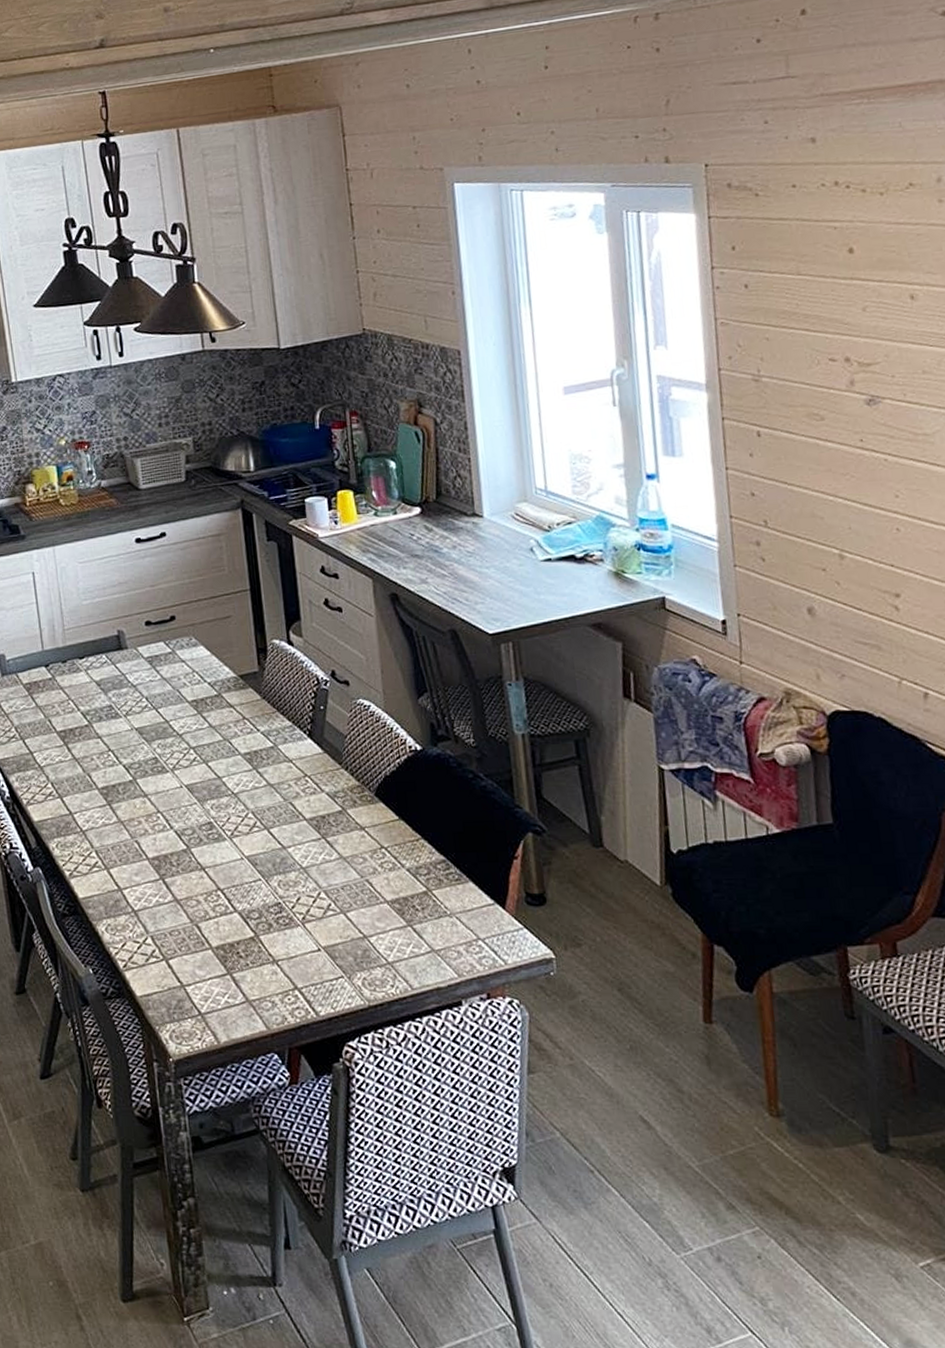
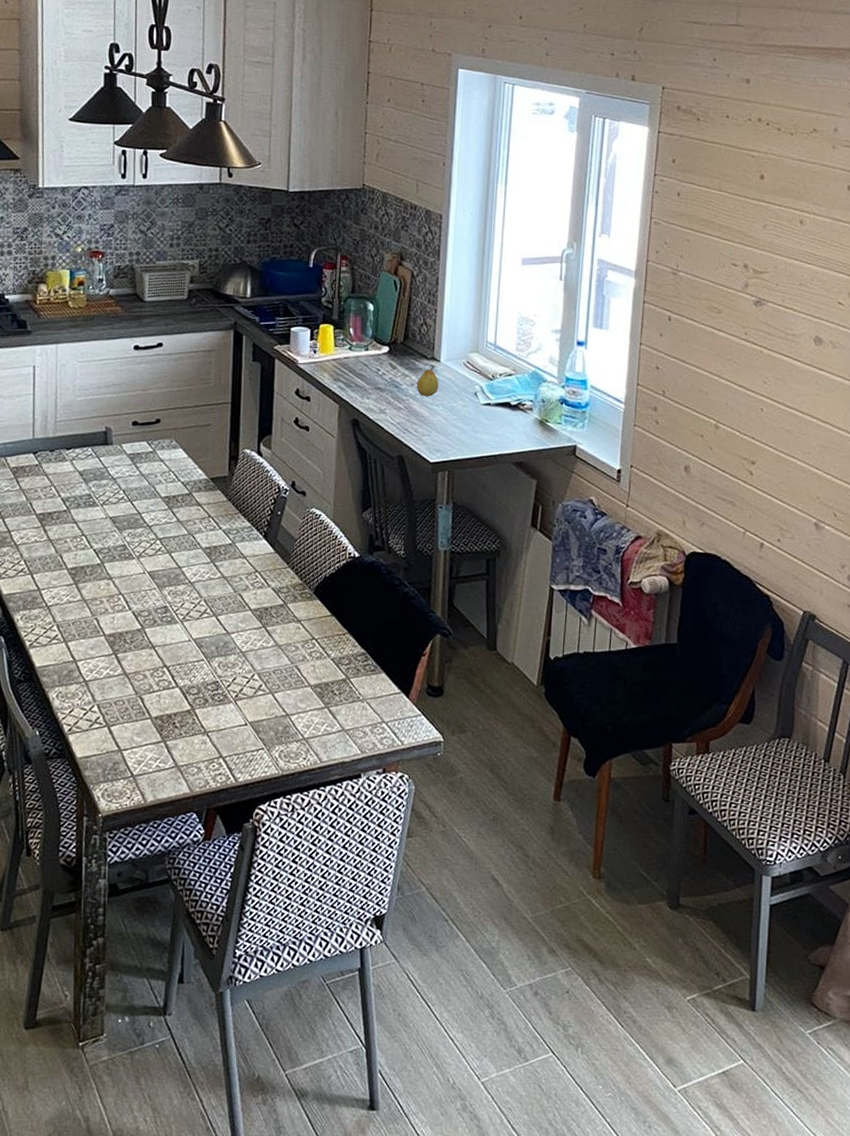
fruit: none [459,522,486,559] -> present [416,365,439,396]

